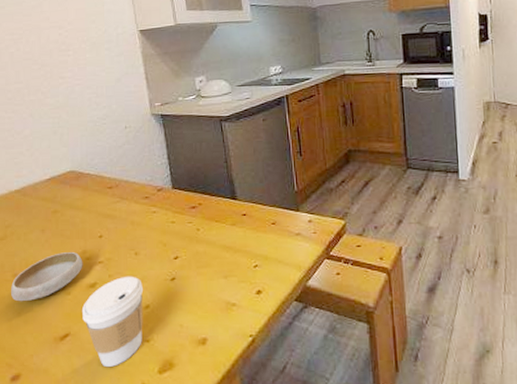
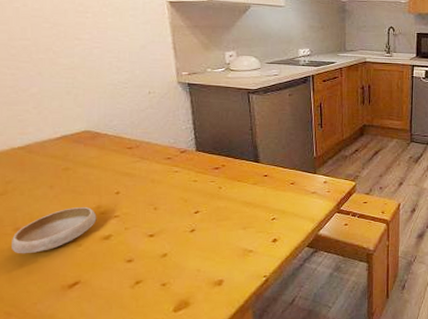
coffee cup: present [81,276,144,367] -> none [93,228,162,309]

